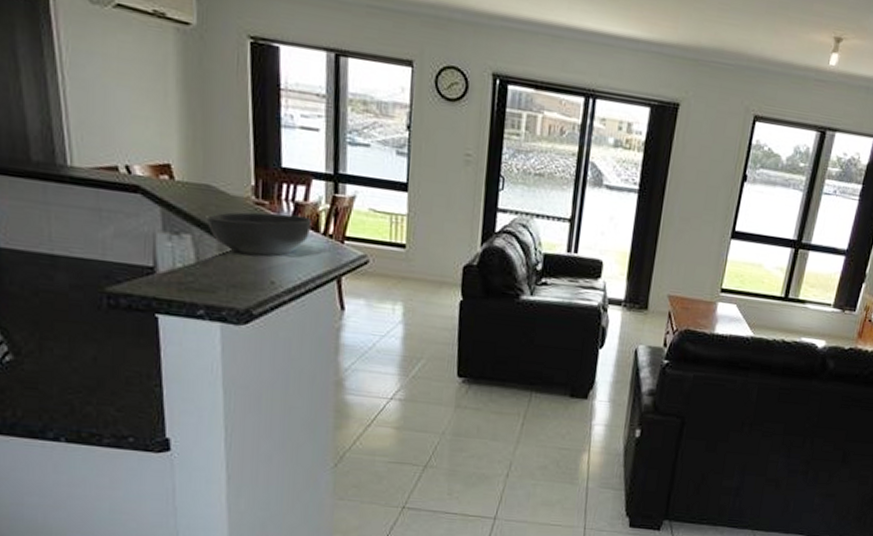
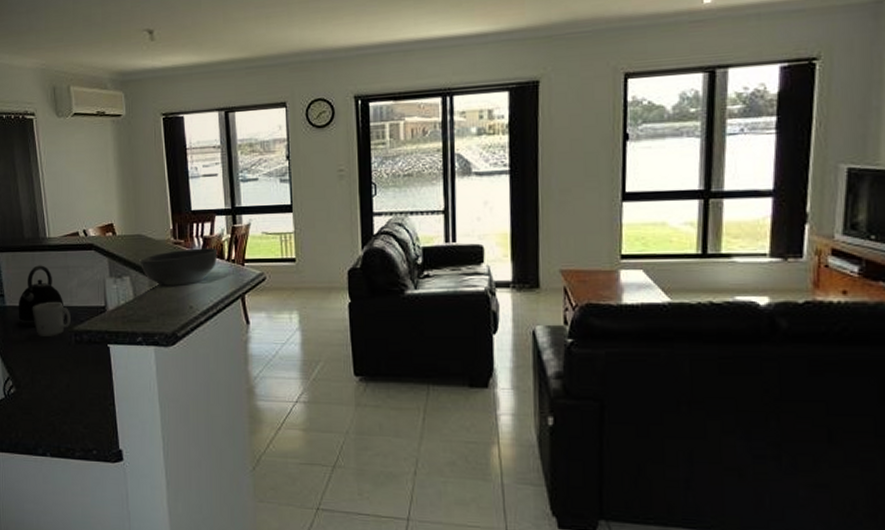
kettle: none [18,200,95,281] -> present [18,265,66,327]
mug: none [43,250,102,296] -> present [33,302,71,336]

